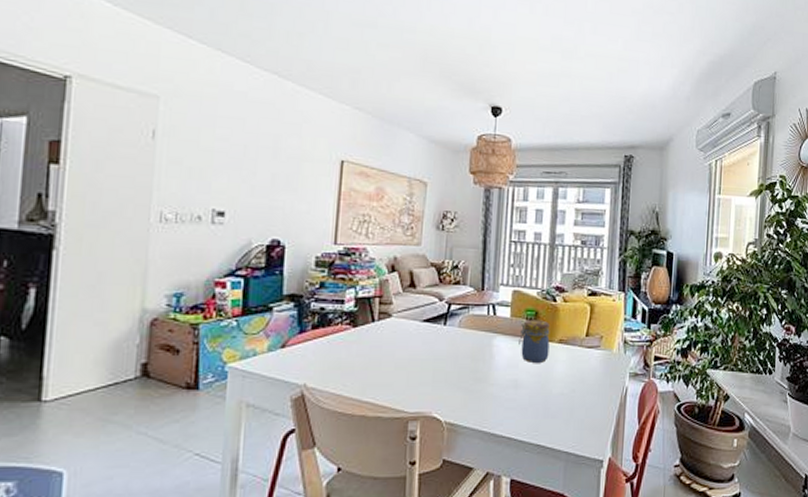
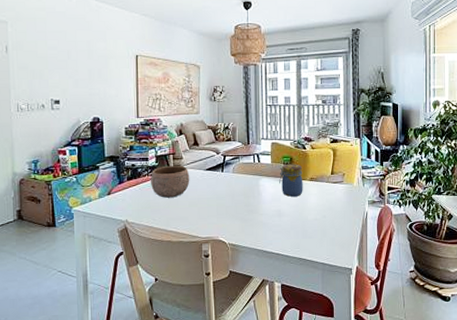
bowl: none [345,312,400,356] -> present [151,165,190,198]

